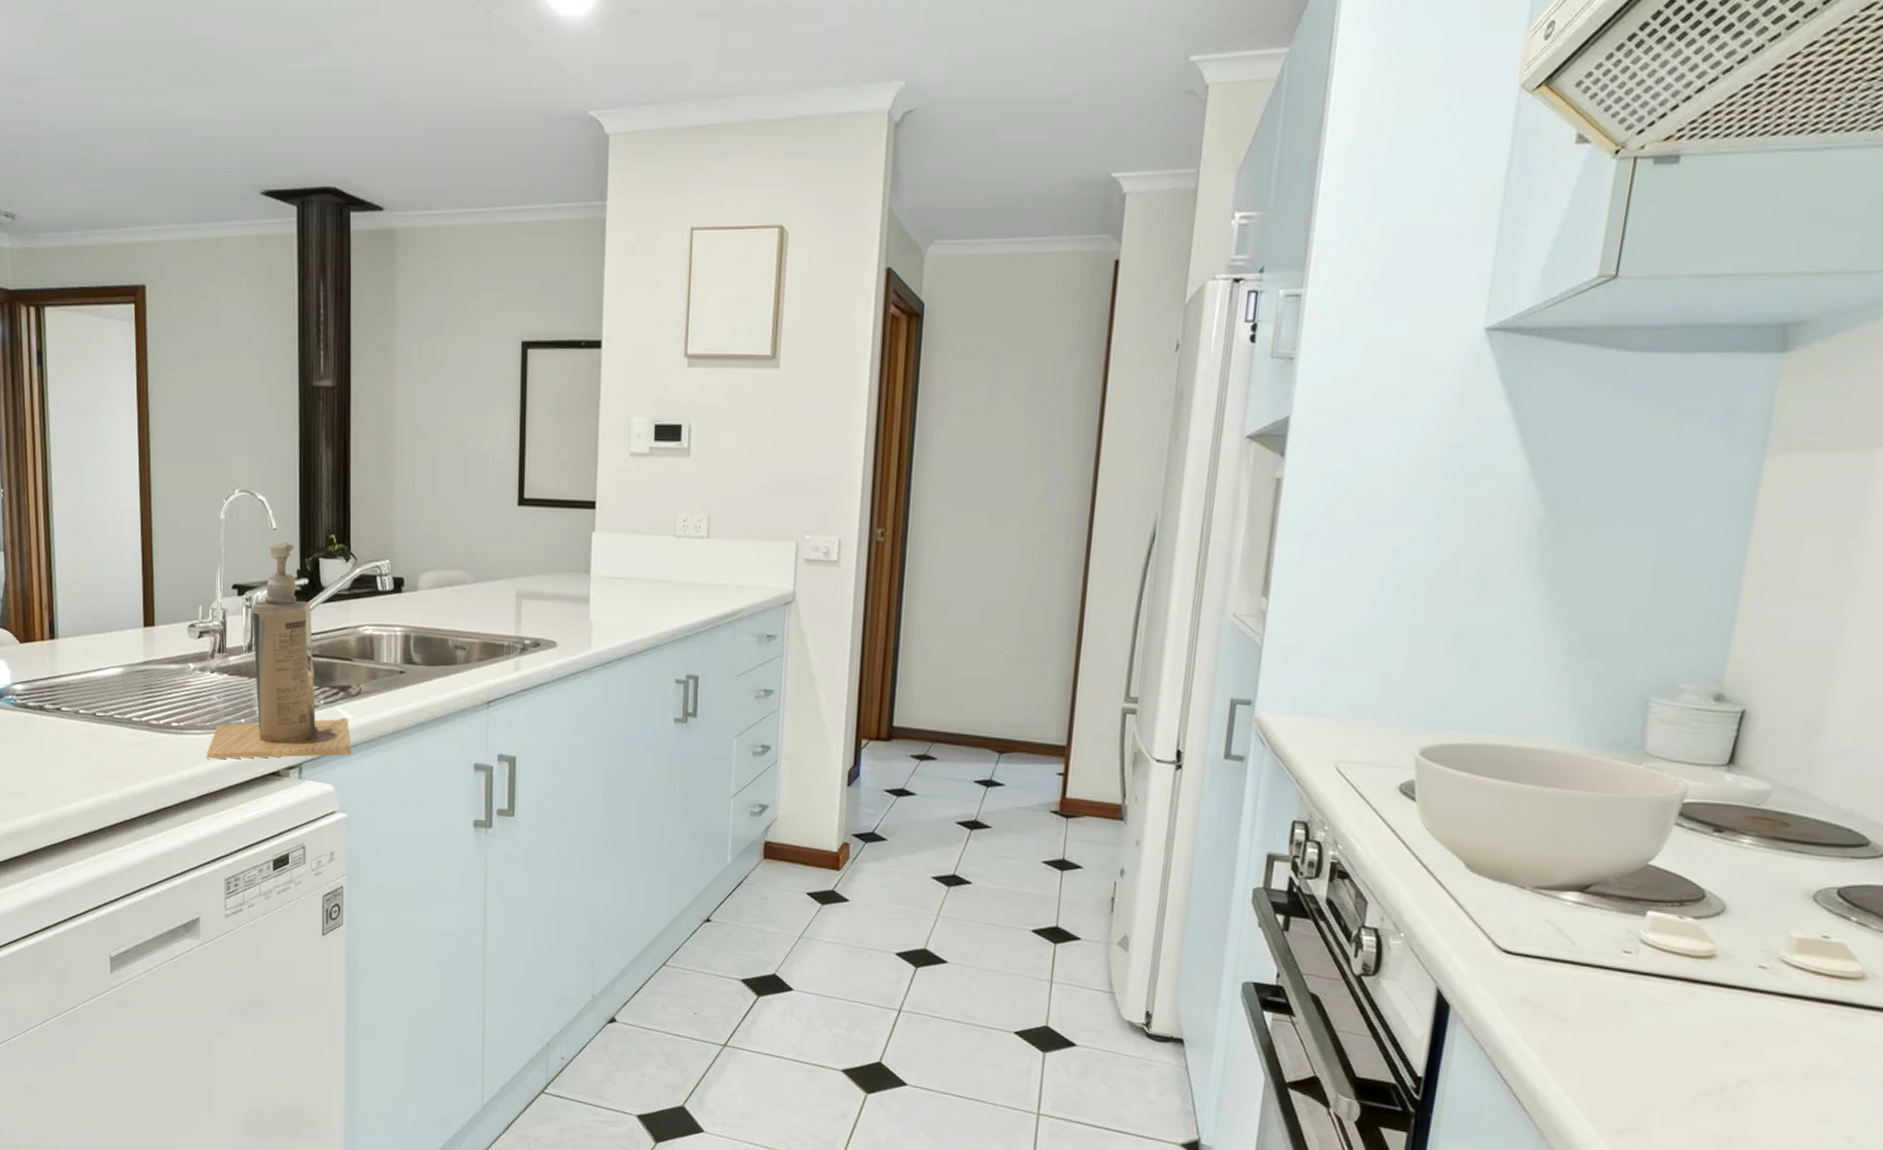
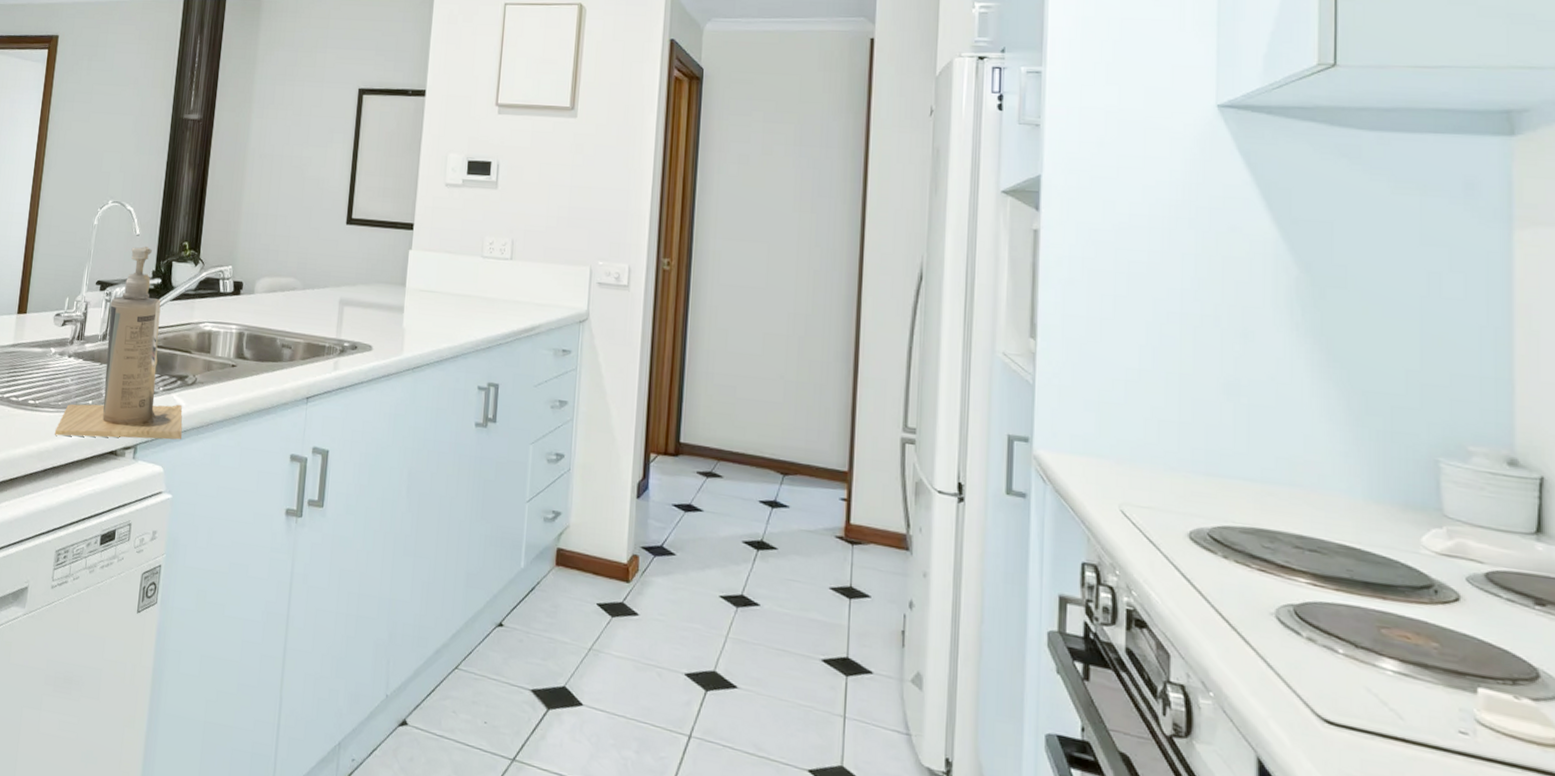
bowl: present [1413,742,1690,893] -> none [1199,491,1500,661]

